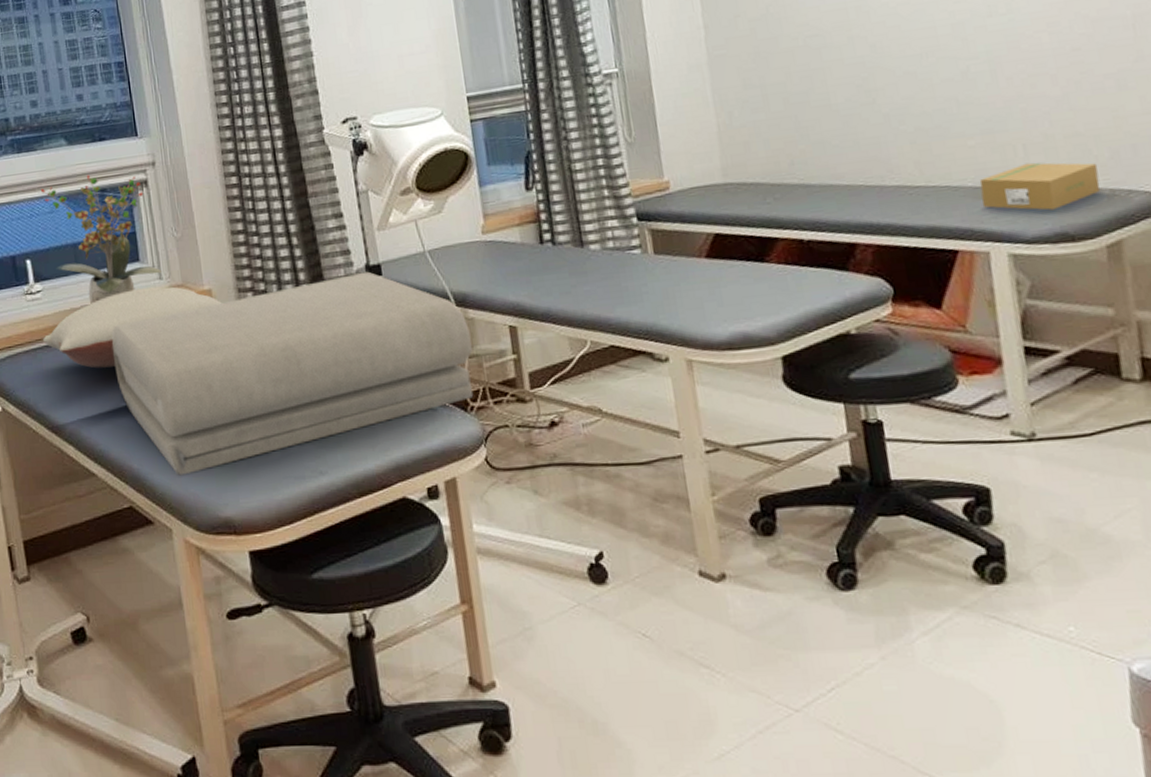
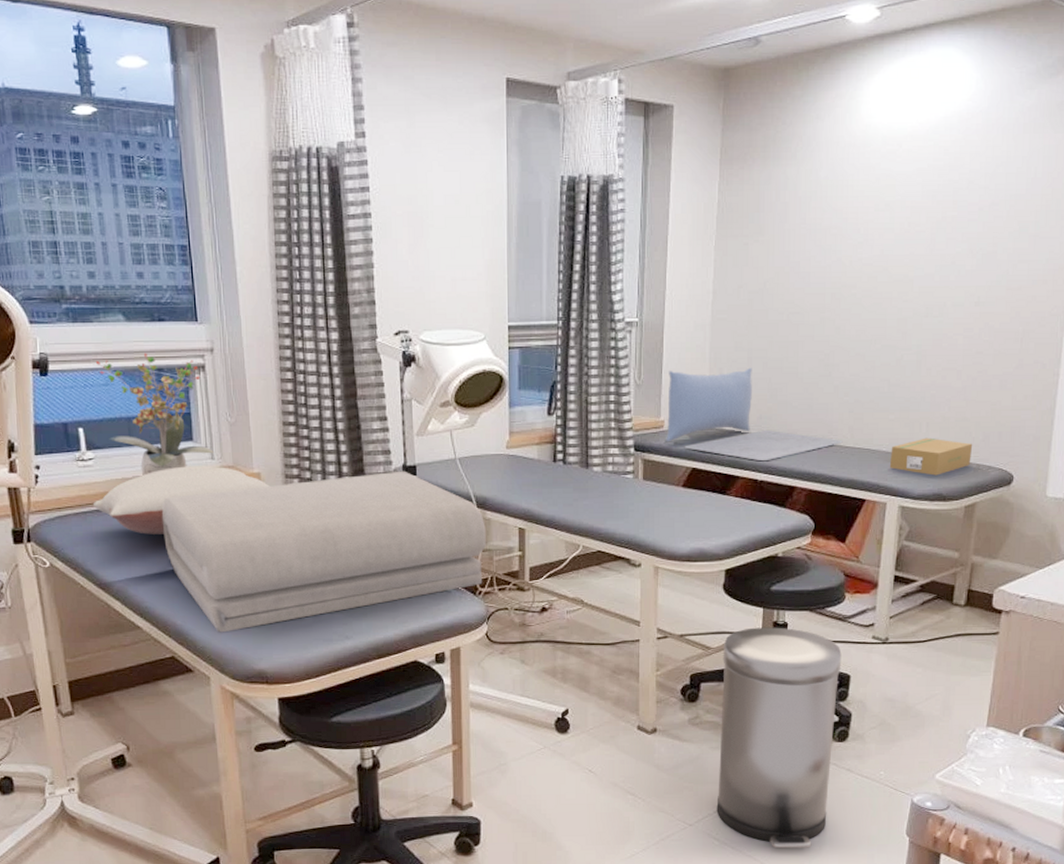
pillow: none [665,106,782,206] -> present [666,367,752,442]
bath mat: none [699,176,910,217] -> present [684,429,843,462]
pedal bin: none [797,427,1001,746] -> present [716,627,842,849]

